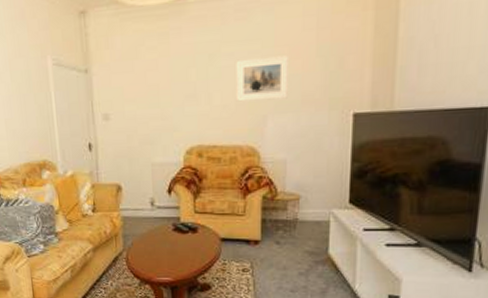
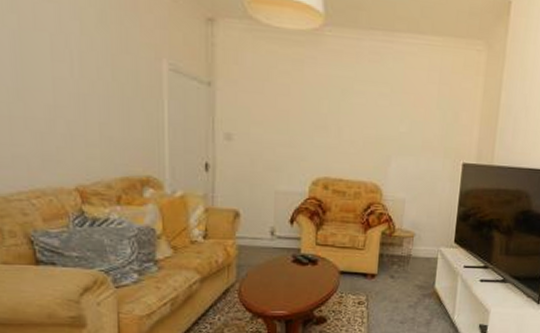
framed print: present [236,55,288,102] -> none [364,100,413,143]

